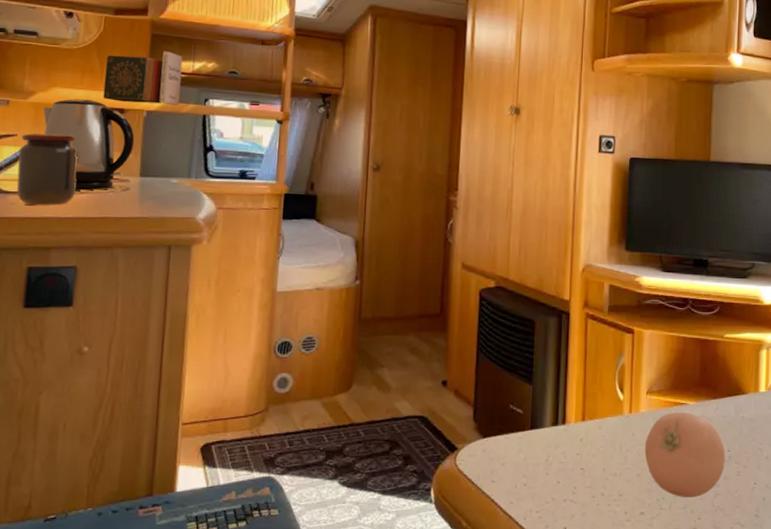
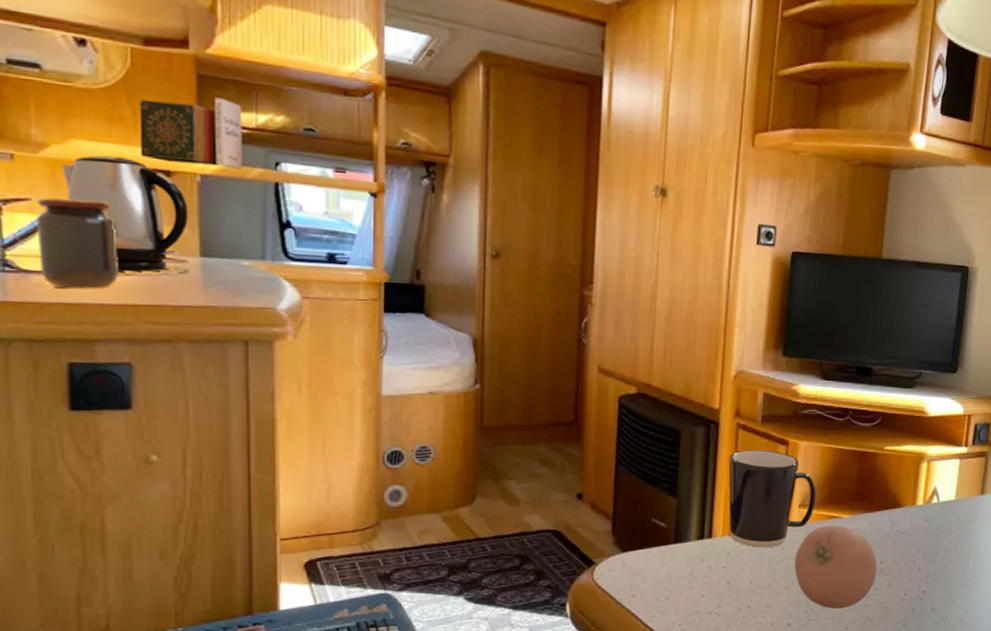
mug: none [579,338,663,434] -> present [728,449,817,548]

